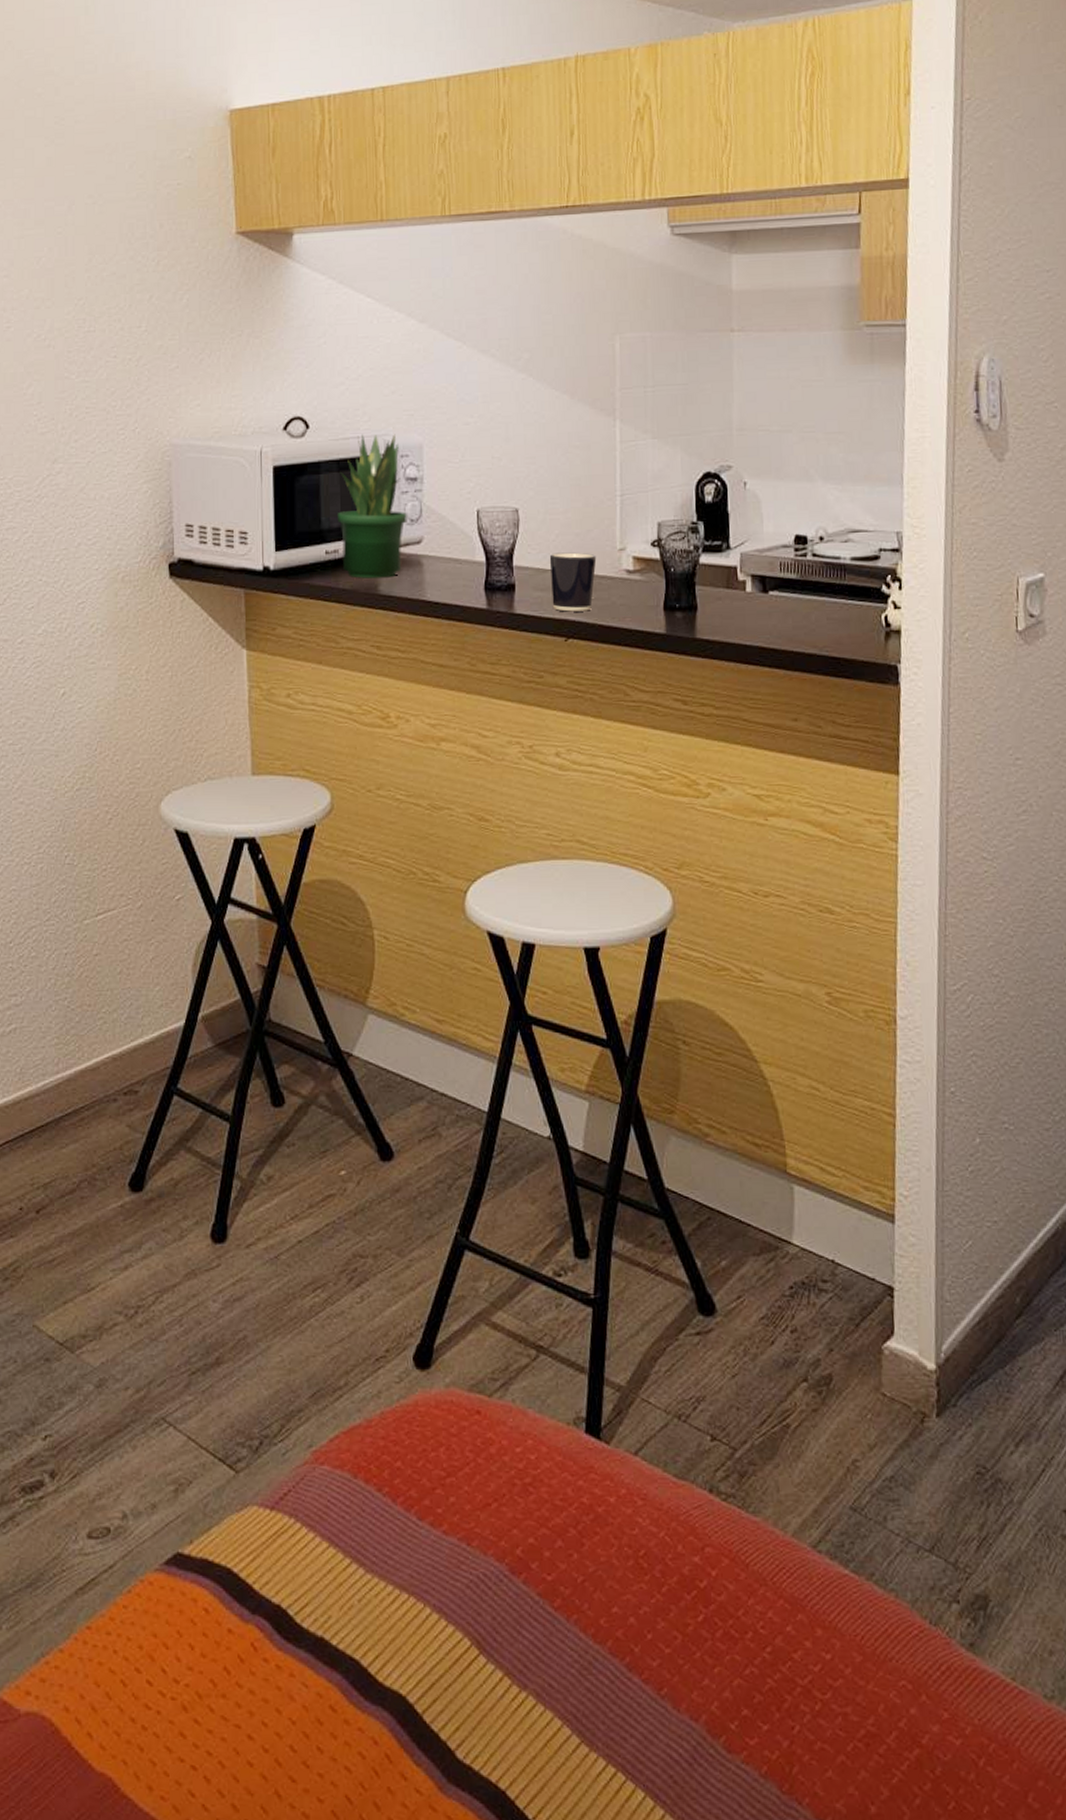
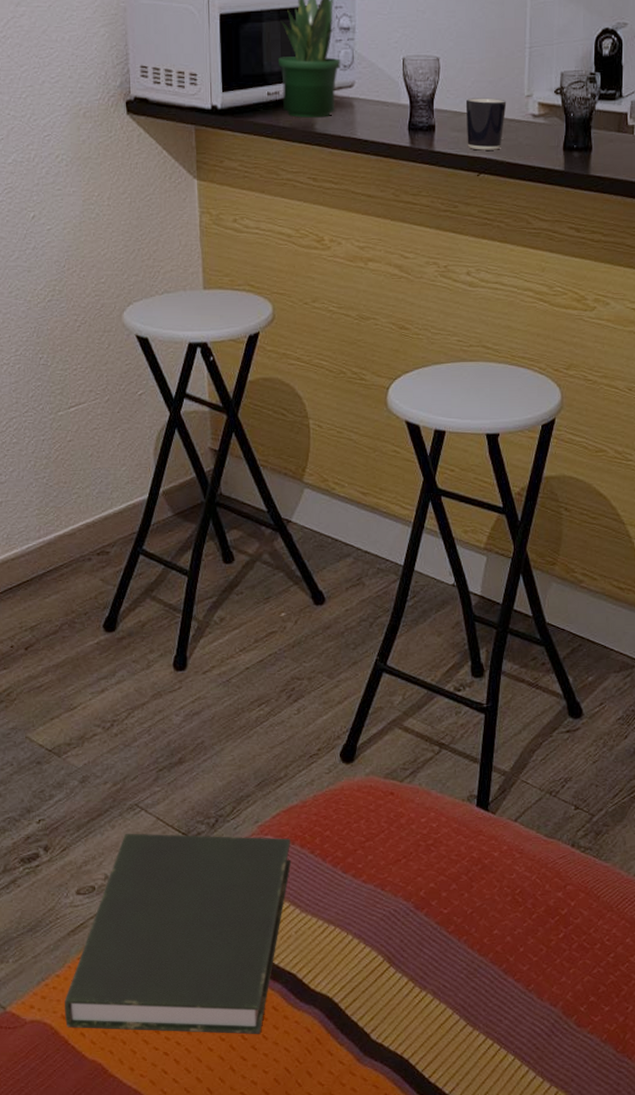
book: none [67,1456,353,1744] -> present [64,833,291,1034]

